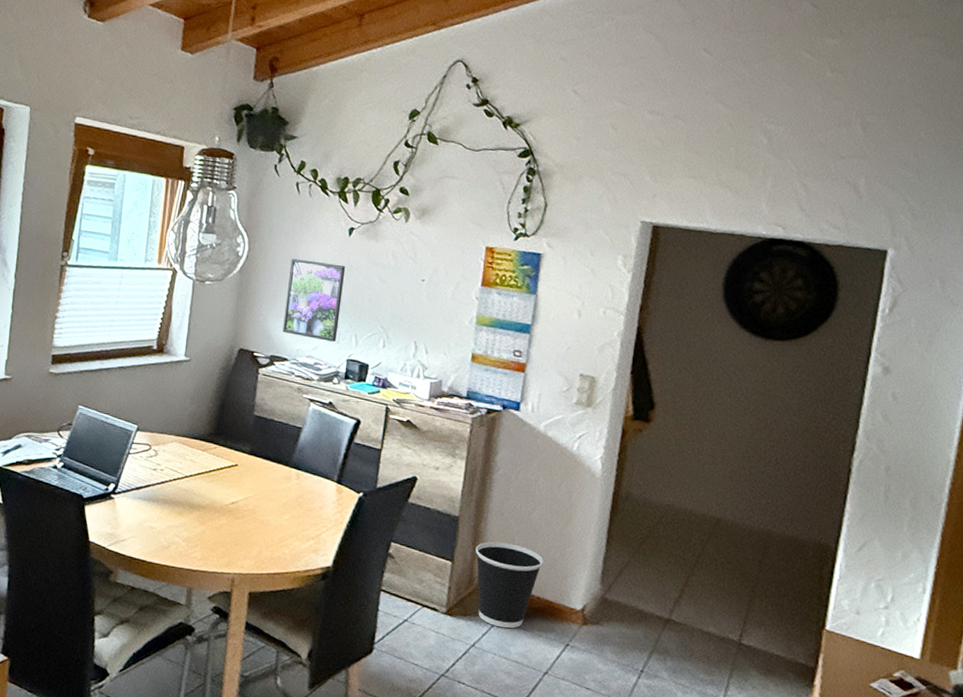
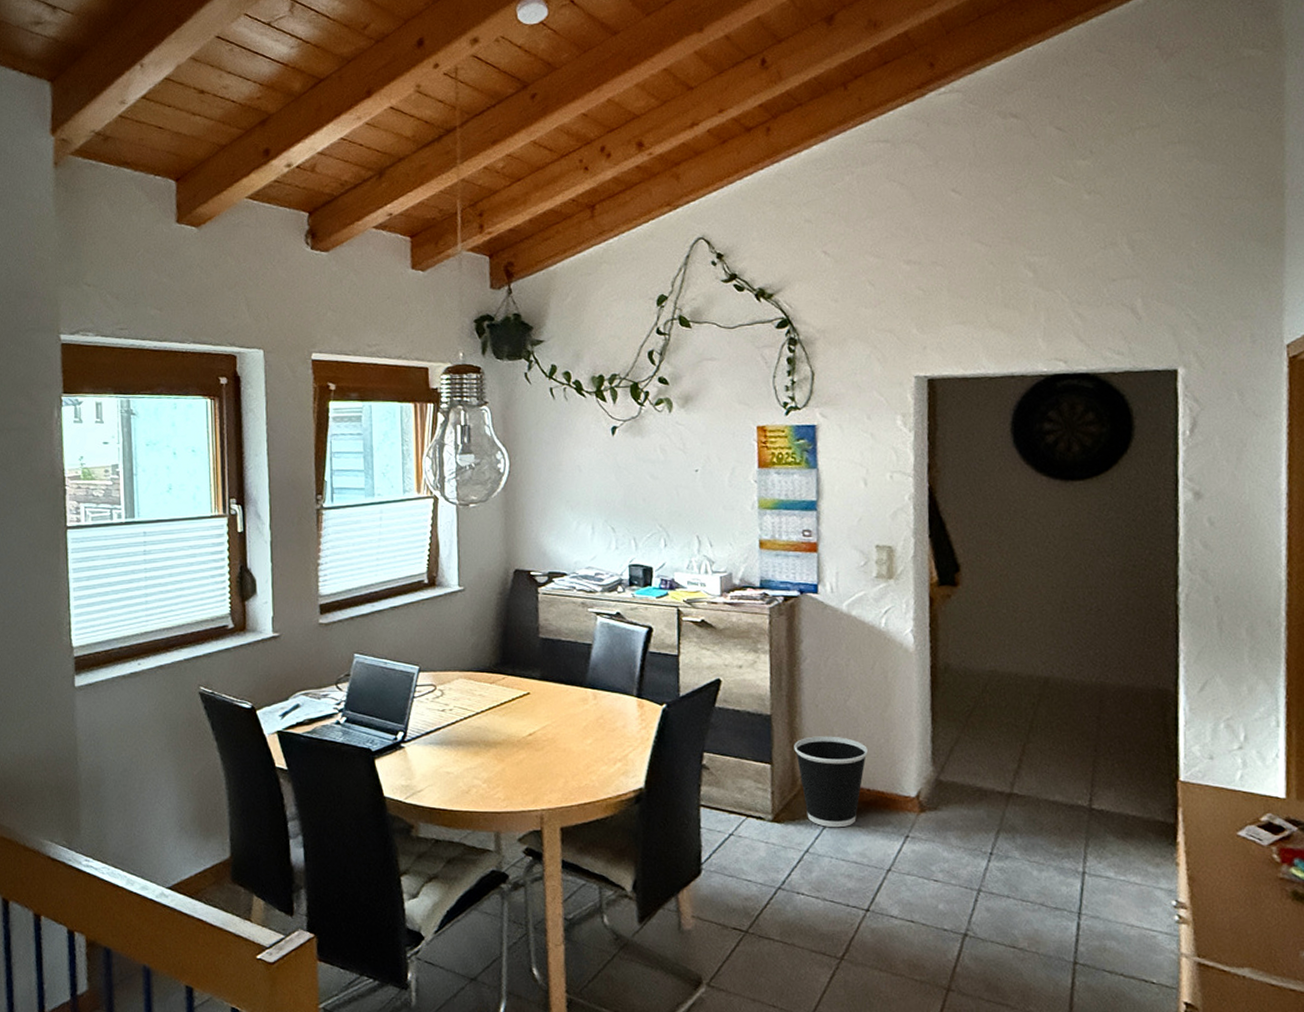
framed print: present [282,258,346,342] -> none [555,467,615,549]

